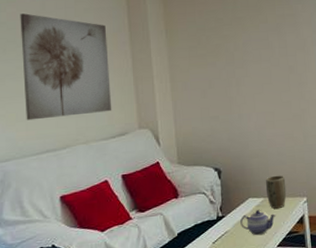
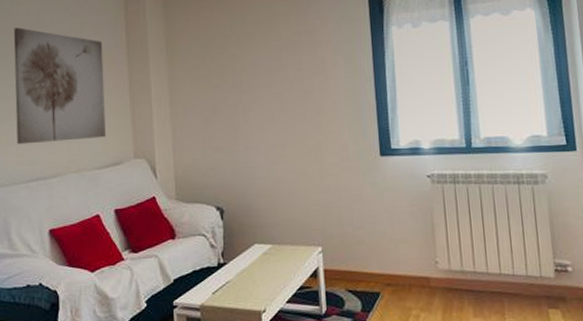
teapot: present [240,210,277,236] -> none [244,259,286,289]
plant pot: present [265,175,287,209] -> none [274,219,299,258]

